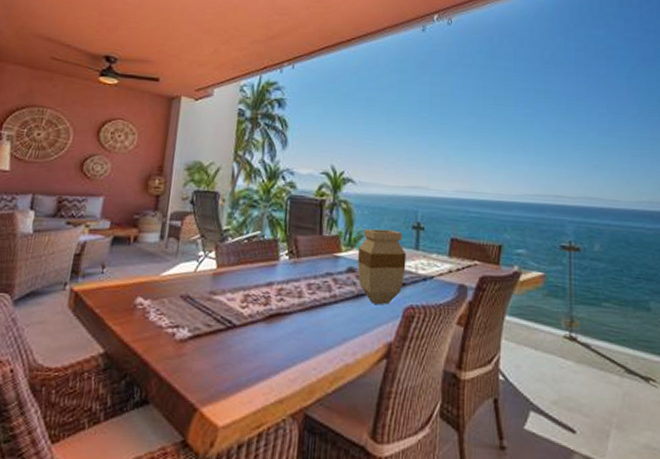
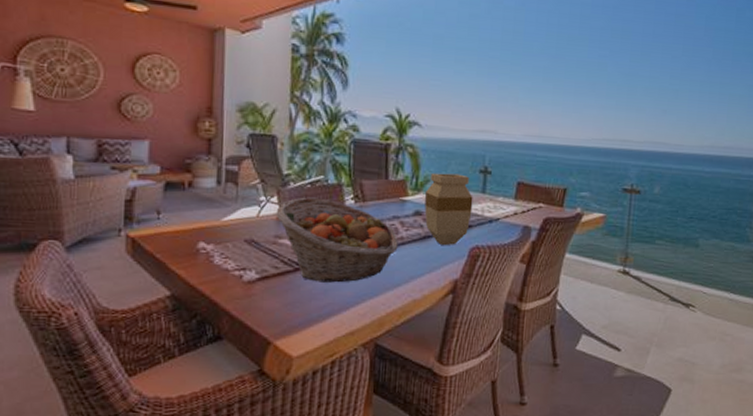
fruit basket: none [212,252,331,344] -> present [275,197,398,283]

